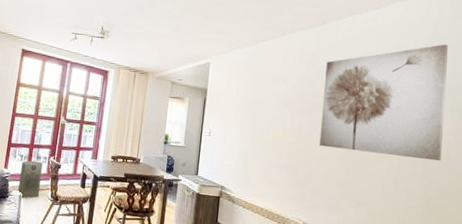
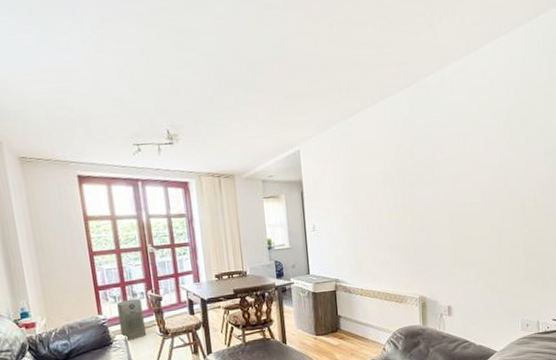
wall art: present [319,44,448,161] -> none [421,85,539,218]

